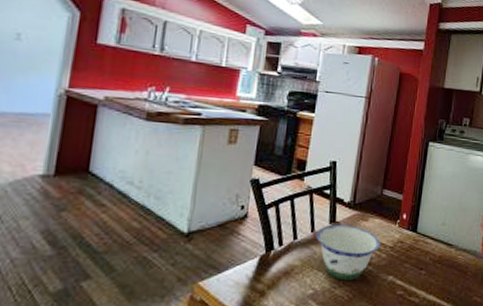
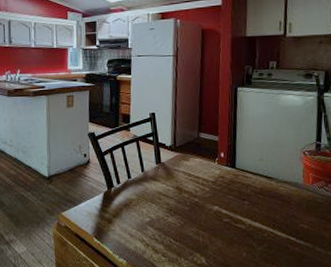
bowl: present [316,224,381,281] -> none [146,164,204,211]

